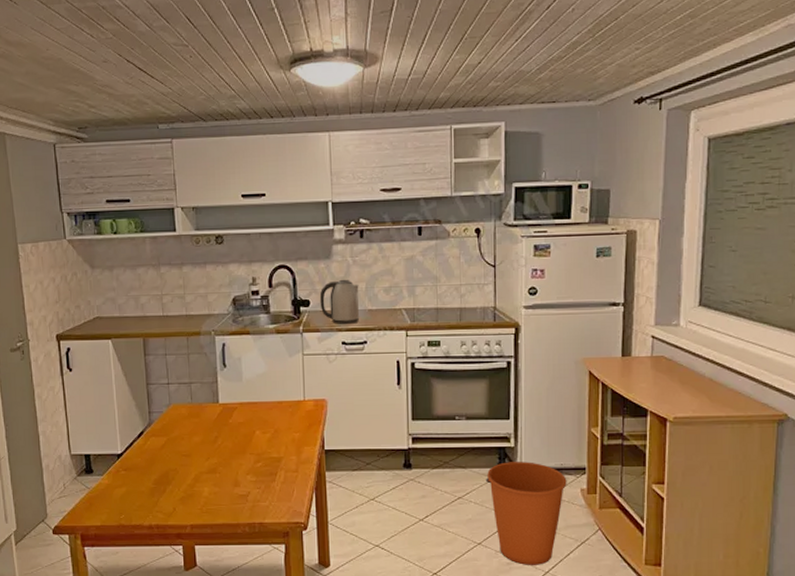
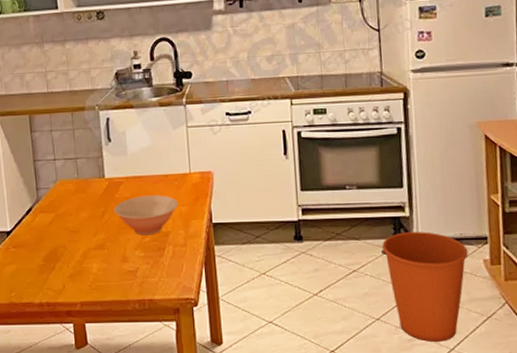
bowl: none [227,421,291,461] -> present [114,195,178,236]
kettle: present [319,279,359,324] -> none [201,49,242,95]

